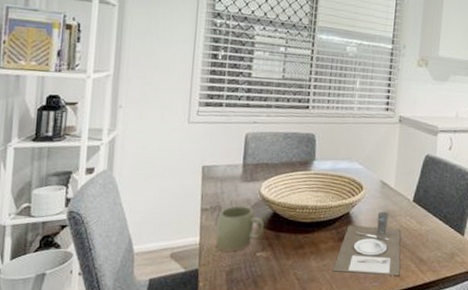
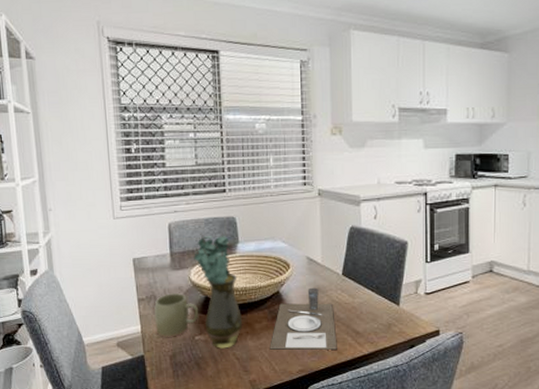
vase: none [267,146,309,268] -> present [194,232,243,349]

